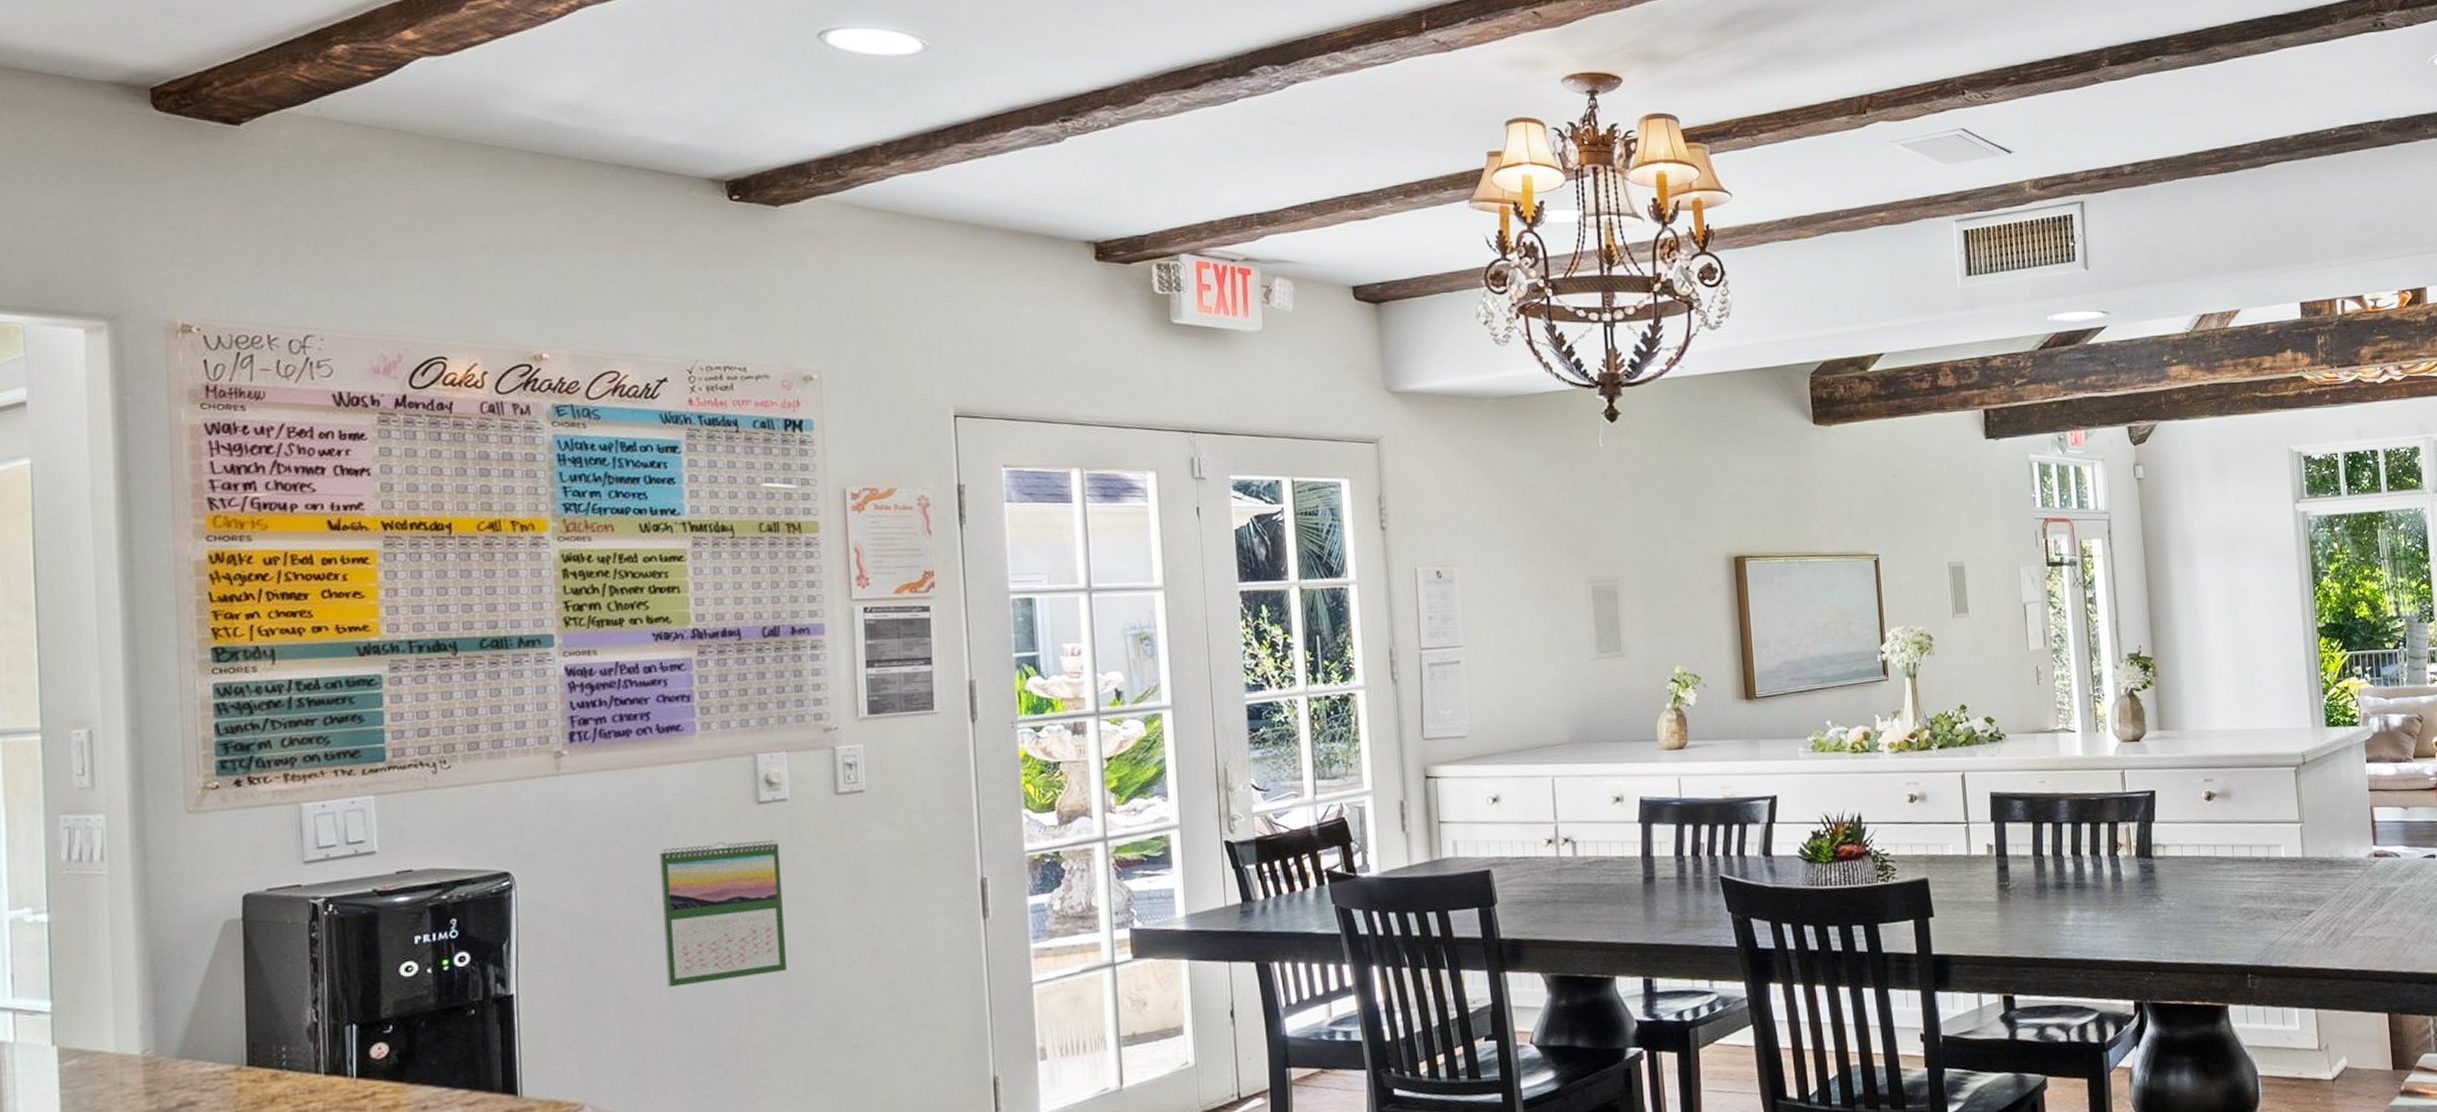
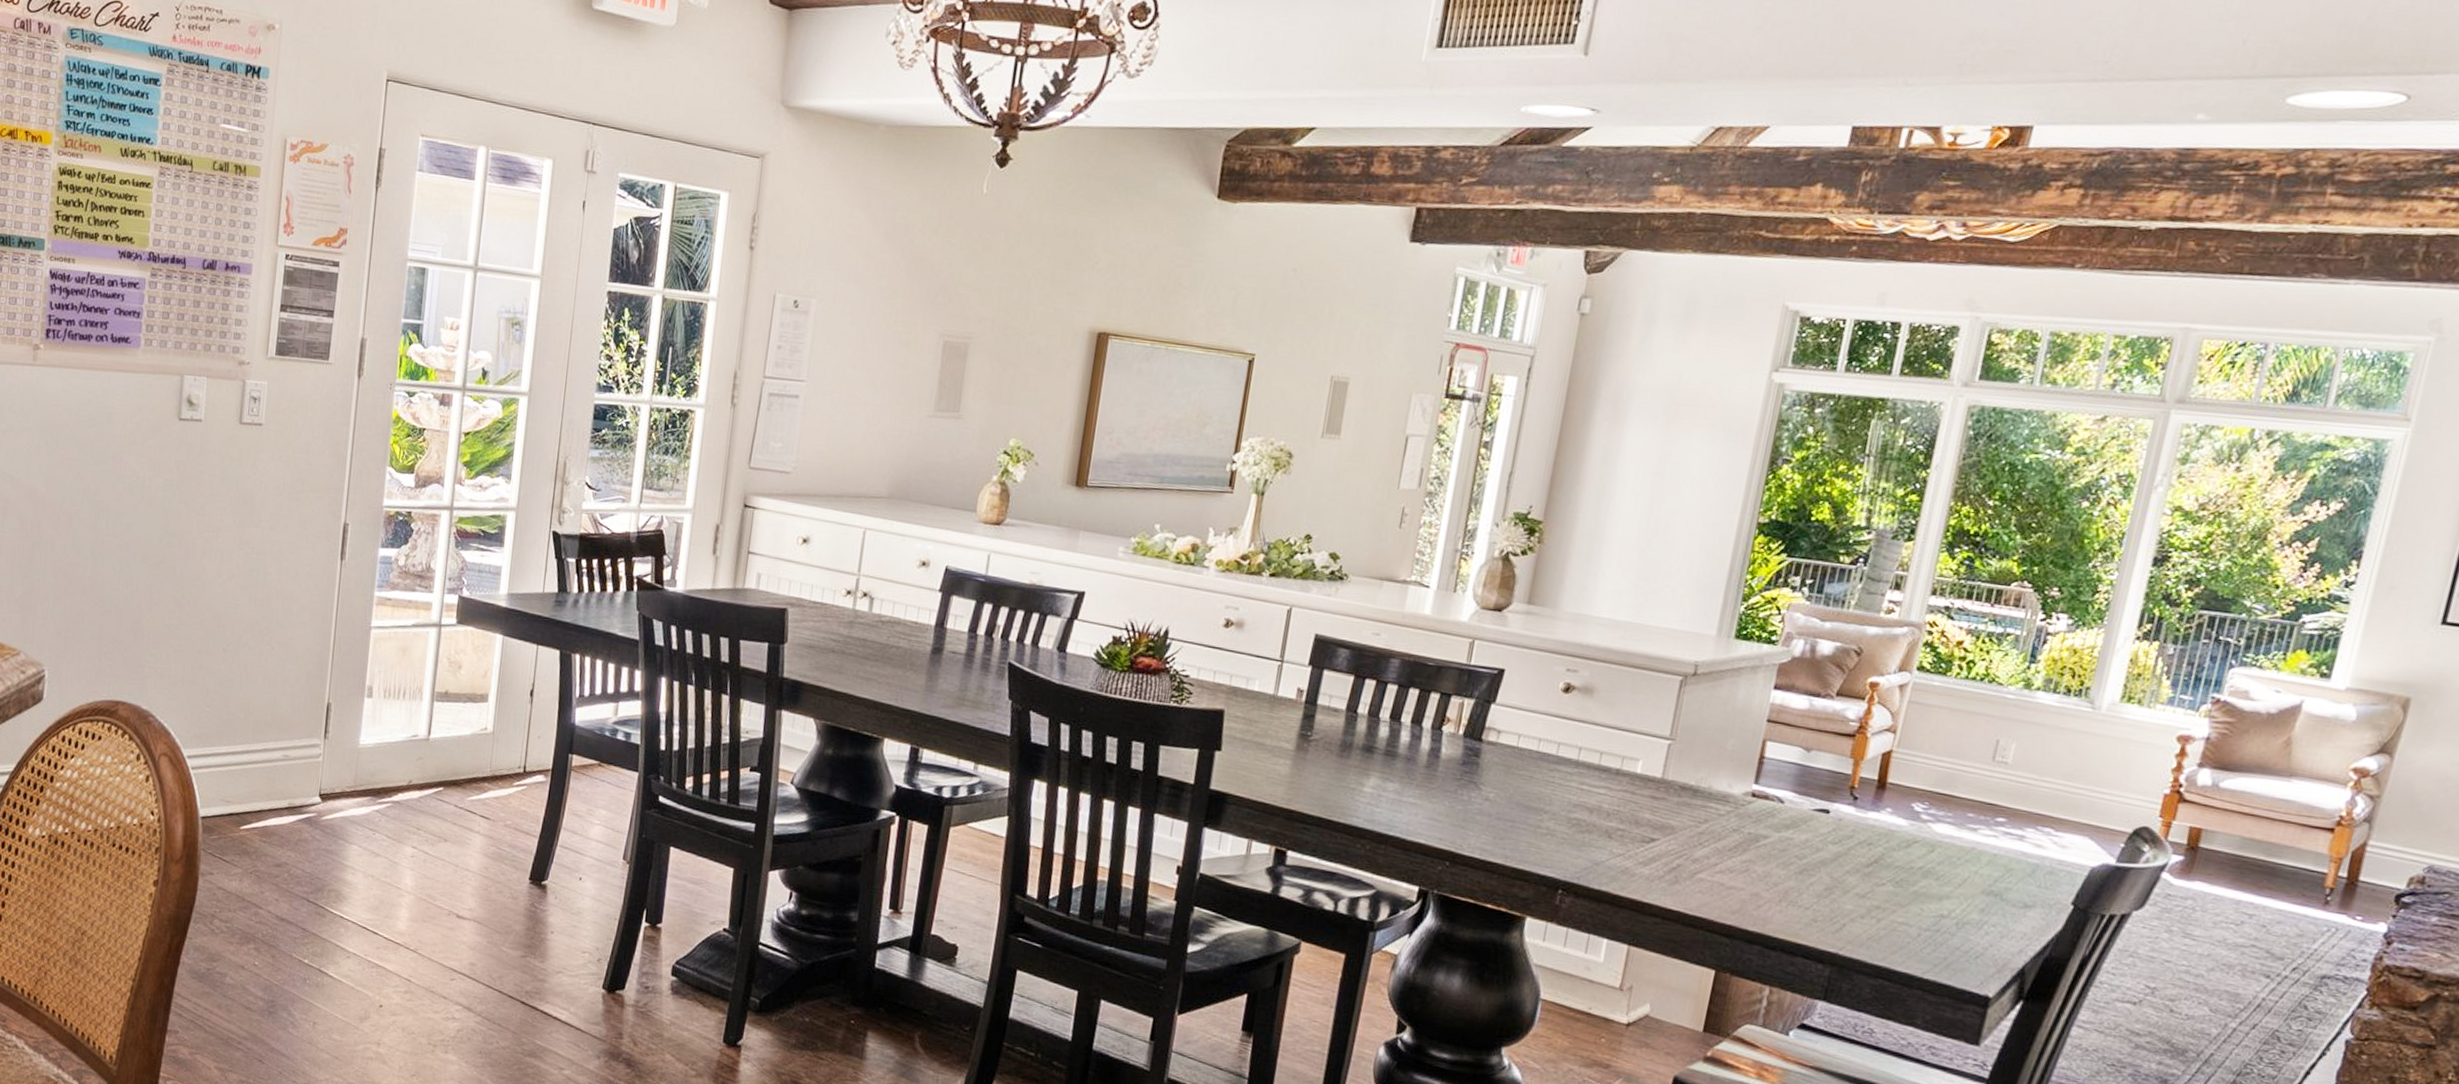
calendar: present [658,839,786,987] -> none [92,445,191,573]

